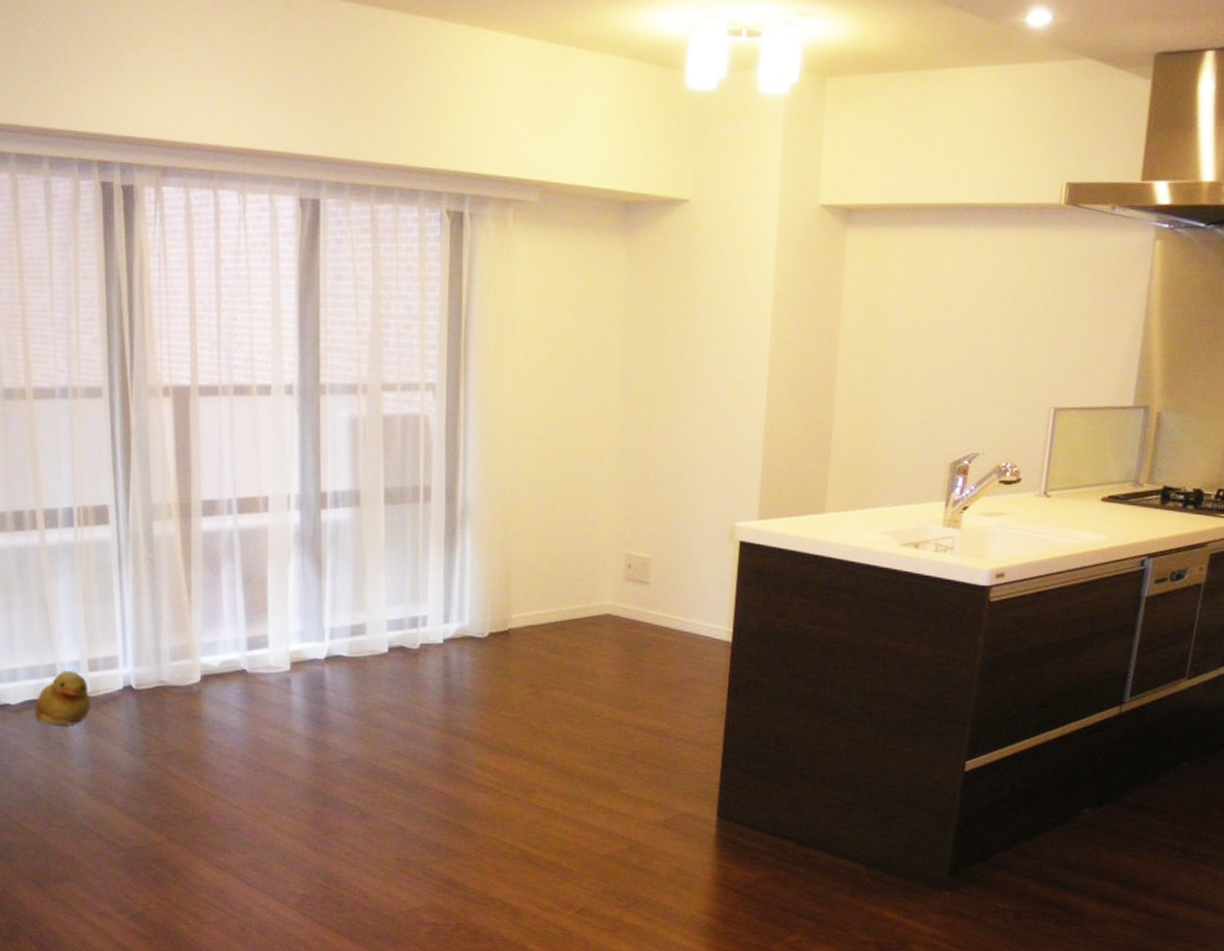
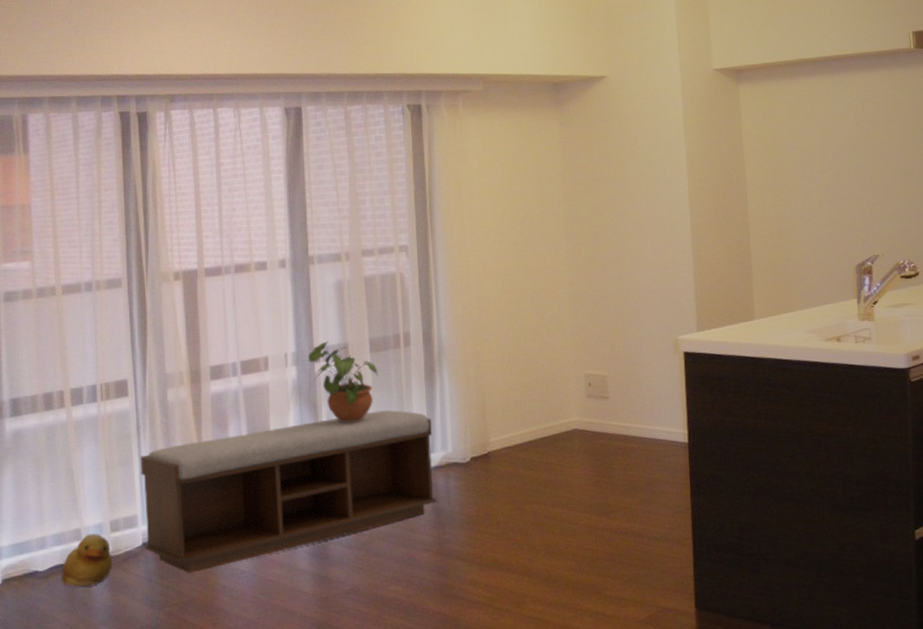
bench: none [121,570,449,725] -> present [140,410,436,574]
potted plant: none [313,486,392,581] -> present [307,341,378,423]

